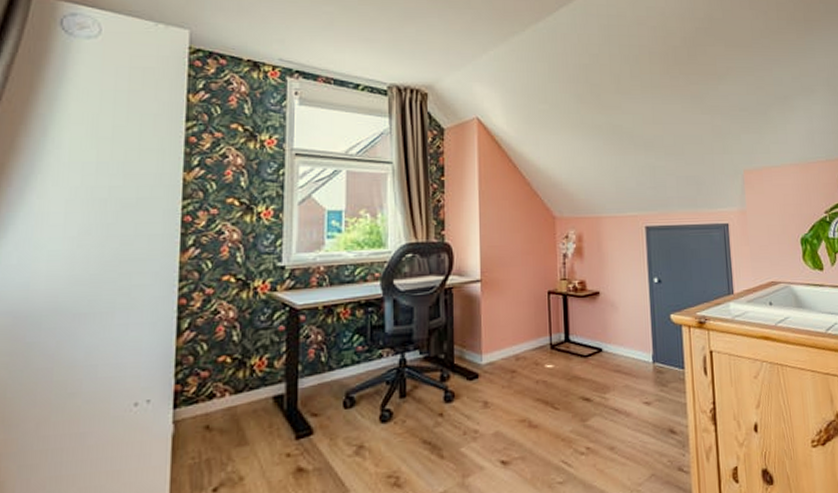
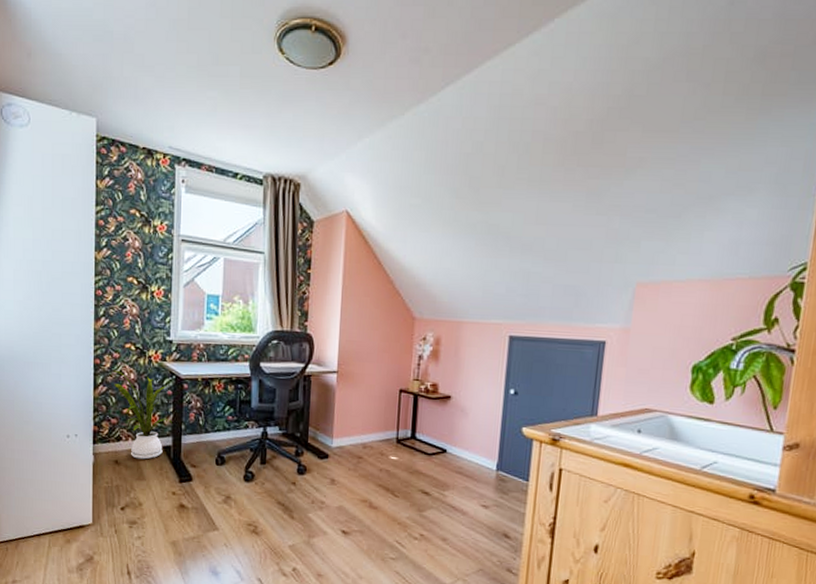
house plant: none [205,309,285,419] -> present [113,370,172,460]

